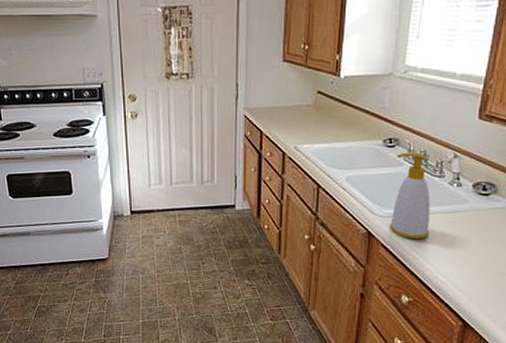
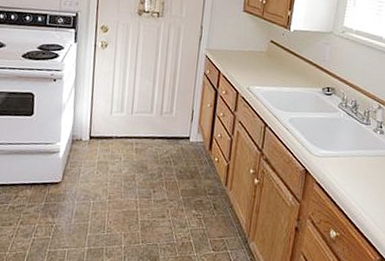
soap bottle: present [390,152,431,240] -> none [324,100,358,179]

